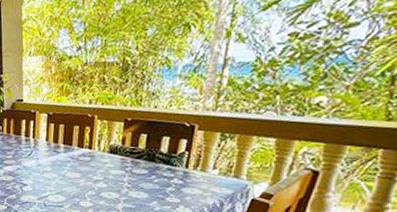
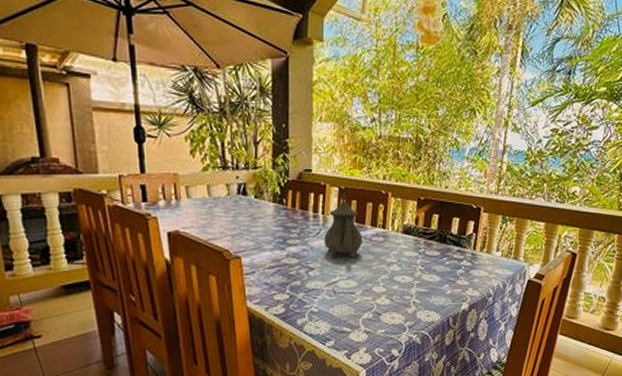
teapot: none [35,119,71,177] -> present [324,193,363,259]

